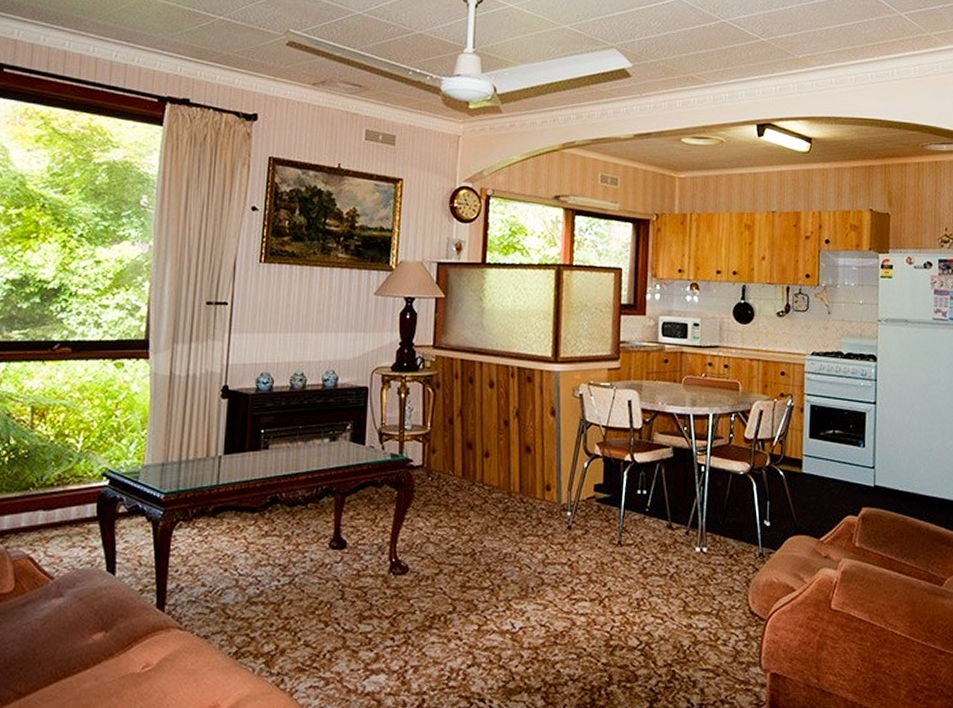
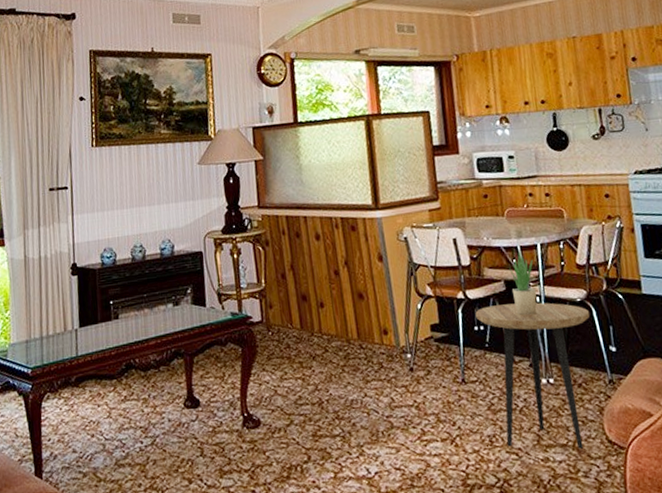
side table: none [640,471,751,618] -> present [475,302,590,449]
potted plant: none [679,417,704,484] -> present [509,248,537,316]

